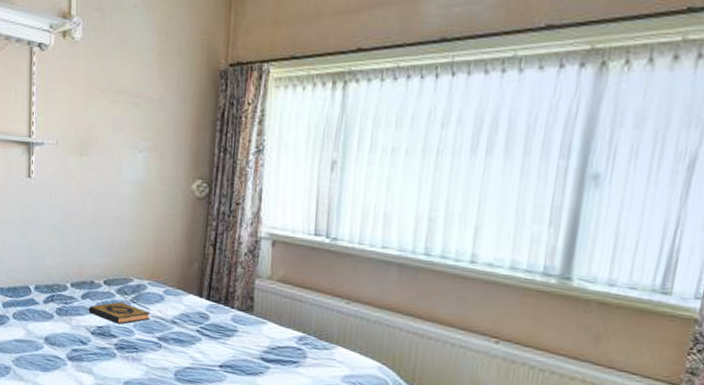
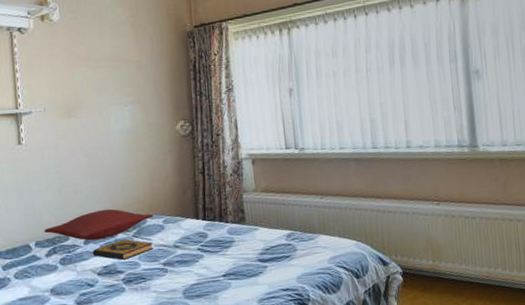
pillow: none [45,264,154,298] -> present [44,209,153,241]

